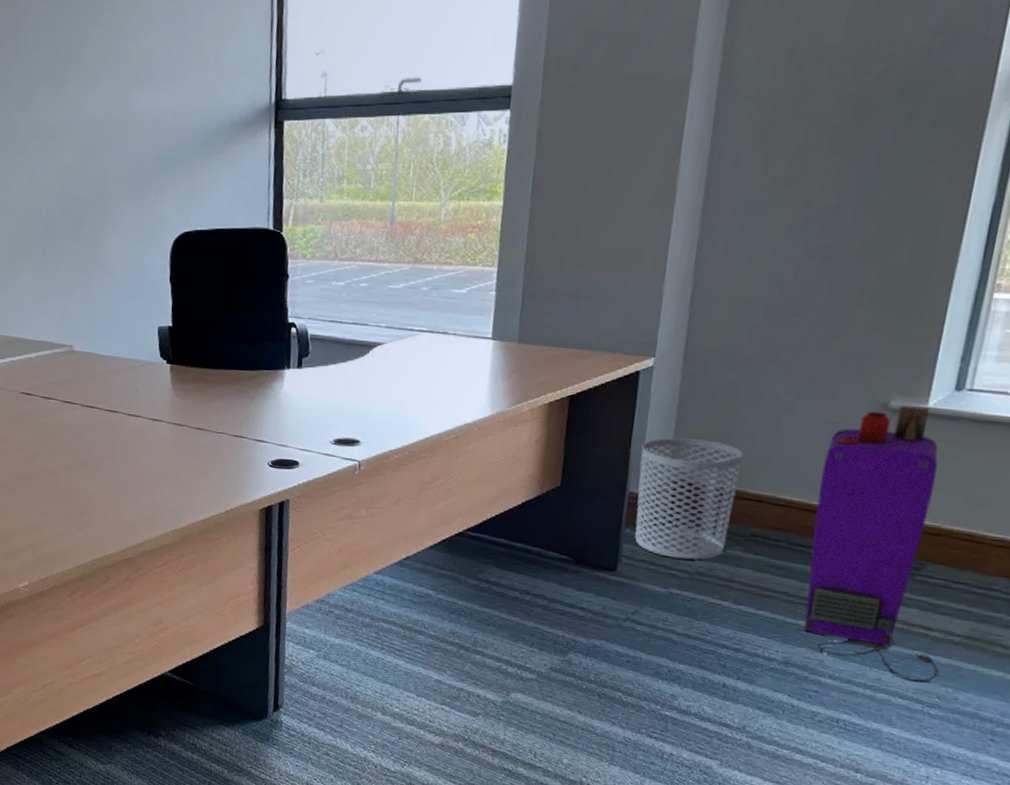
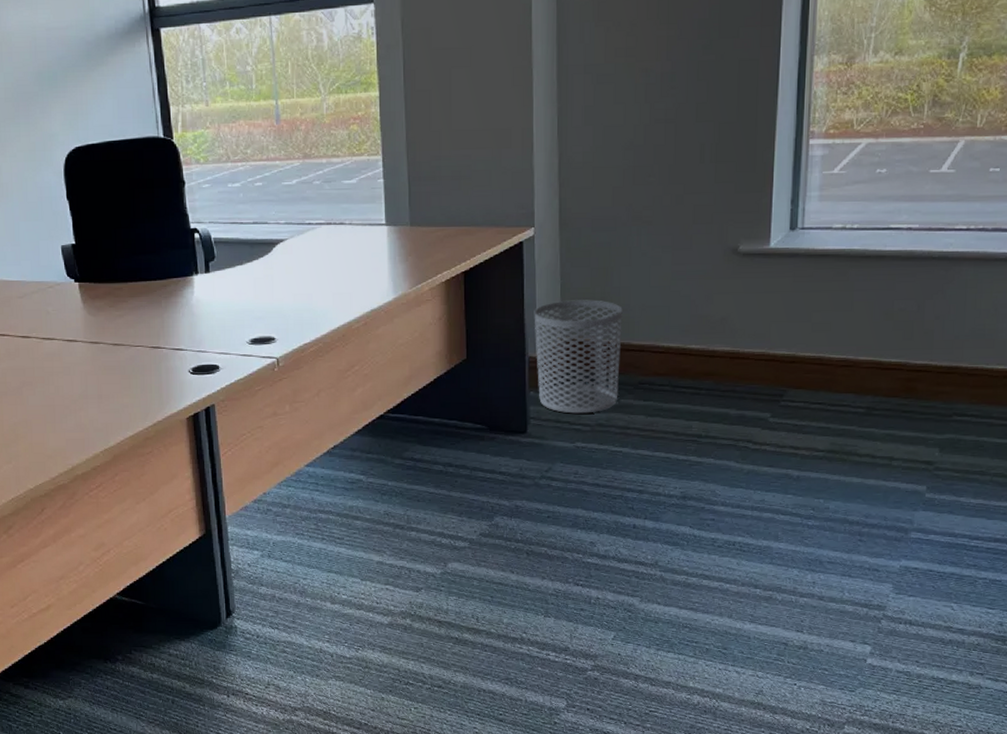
air purifier: present [804,405,939,683] -> none [690,248,810,497]

